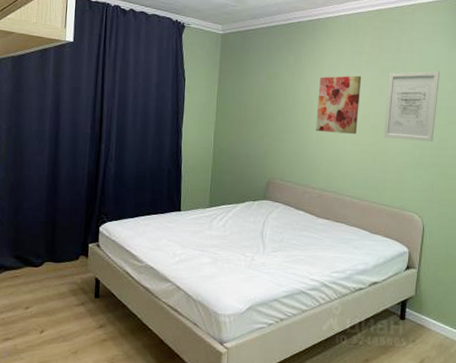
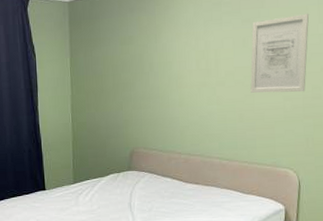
wall art: present [316,75,362,134] -> none [176,29,223,94]

